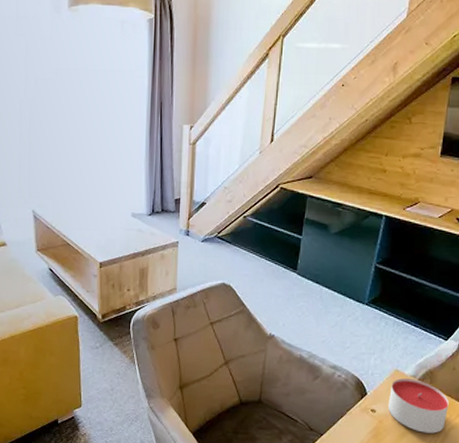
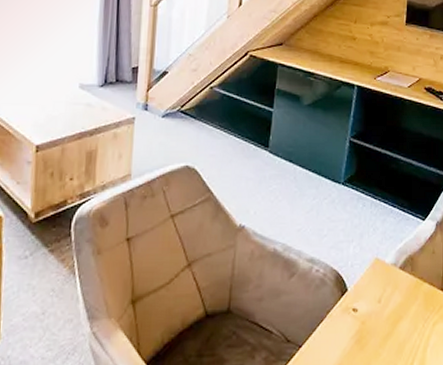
candle: present [387,377,449,433] -> none [369,266,431,332]

